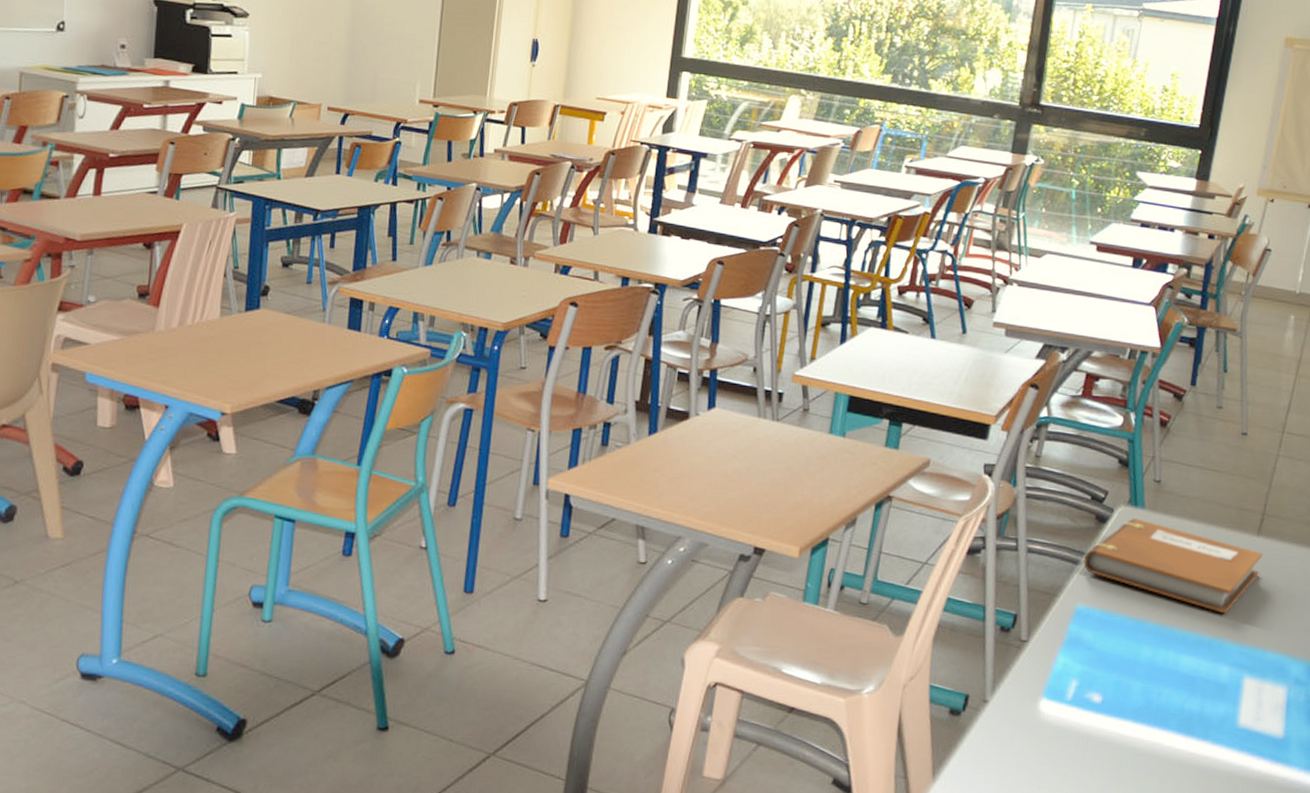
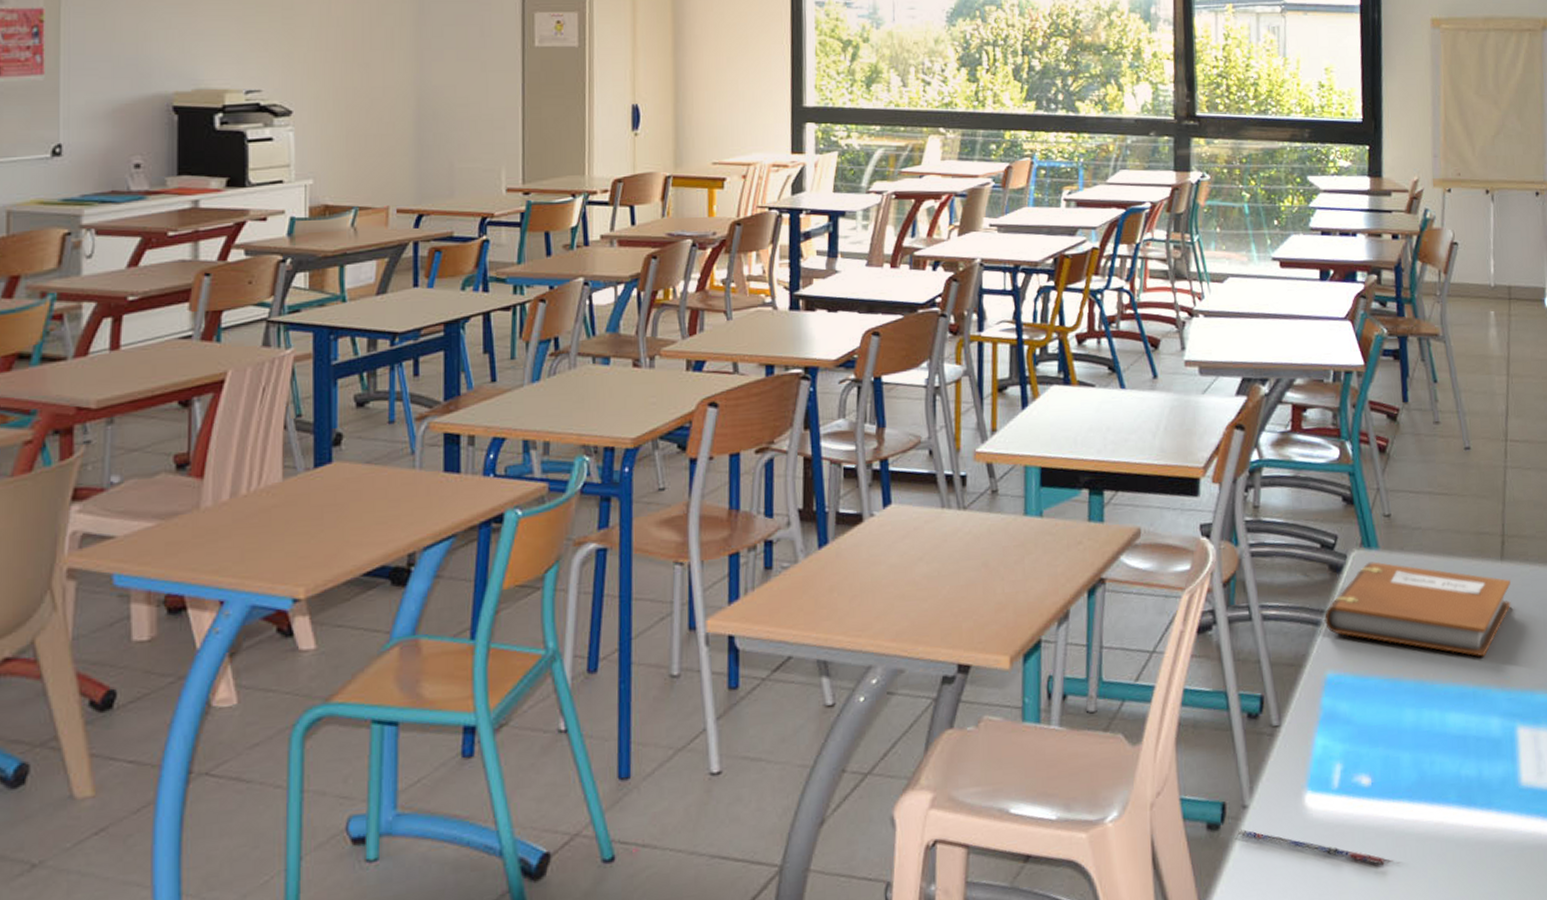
pen: none [975,719,1102,768] -> present [1237,829,1385,865]

